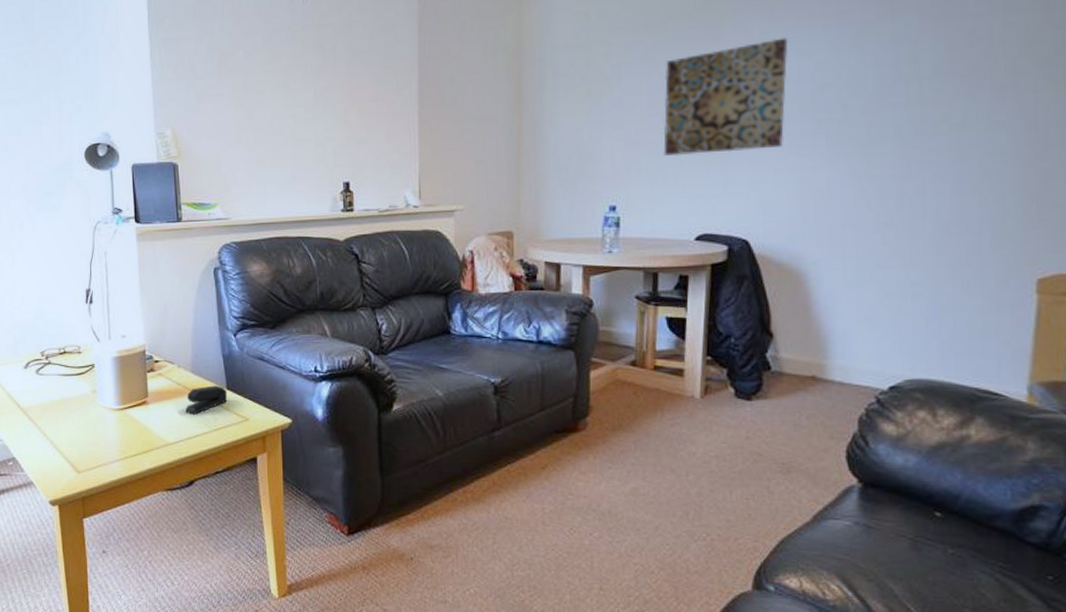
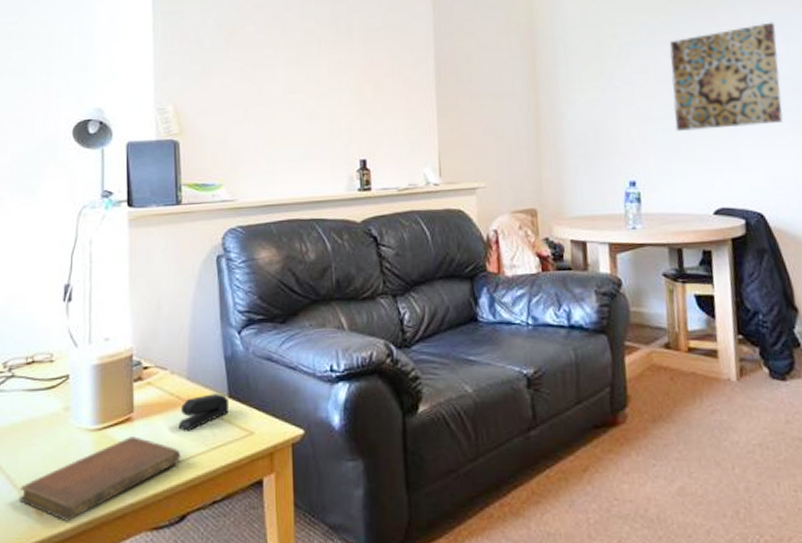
notebook: none [61,416,189,479] -> present [19,436,181,522]

